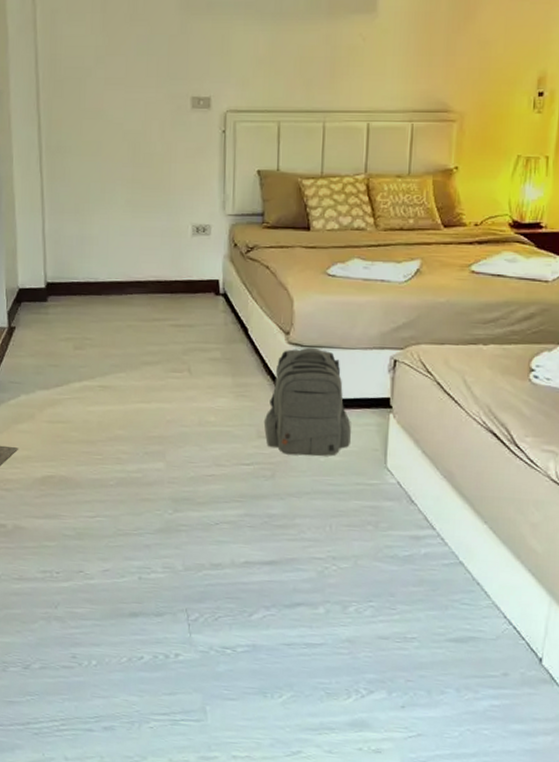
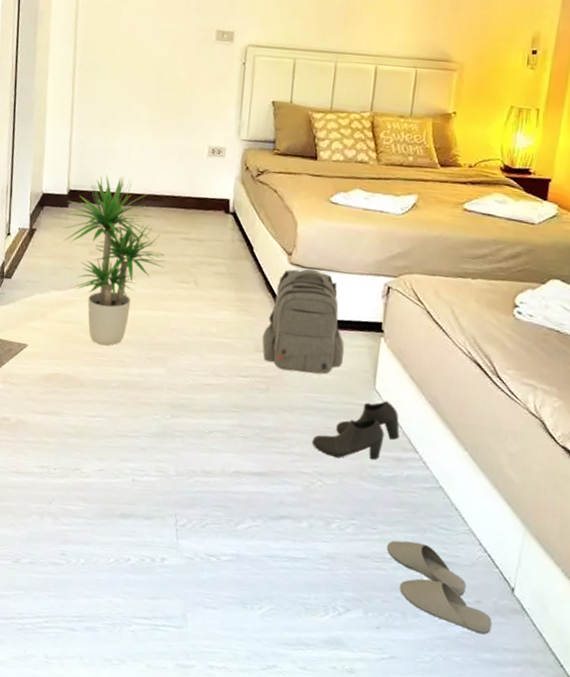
potted plant: none [44,264,156,443] -> present [63,175,166,345]
shoe: none [323,478,415,540] -> present [311,400,400,460]
slippers: none [407,619,521,706] -> present [386,540,492,634]

